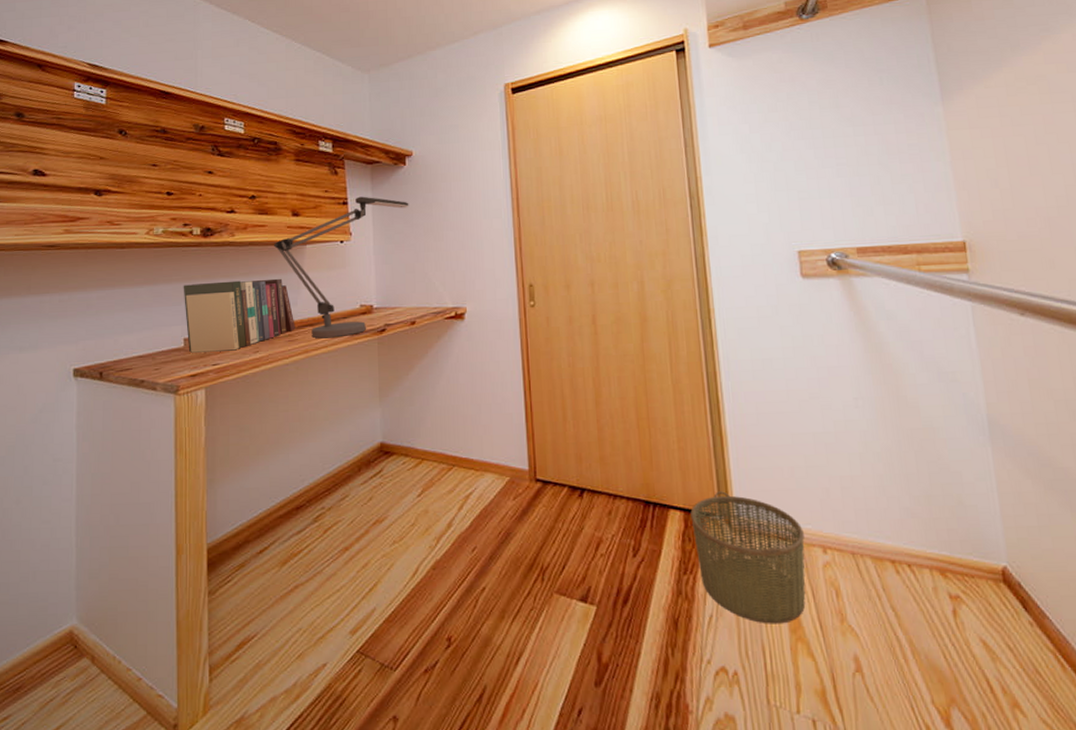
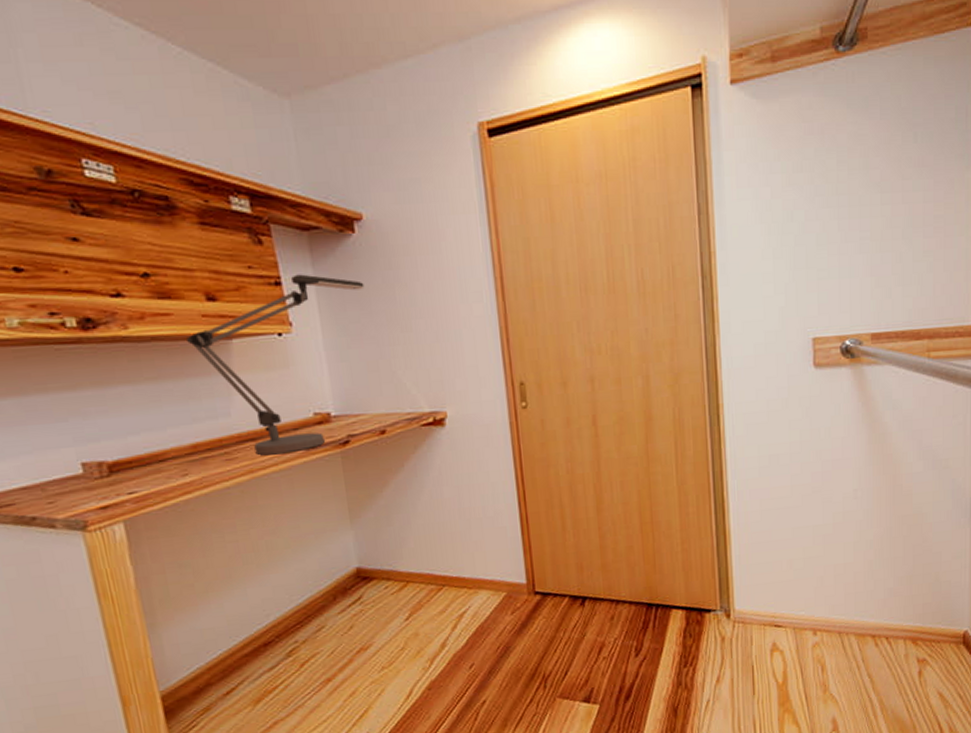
books: present [183,278,295,353] -> none [66,383,233,480]
basket: present [690,491,806,624] -> none [692,588,797,702]

